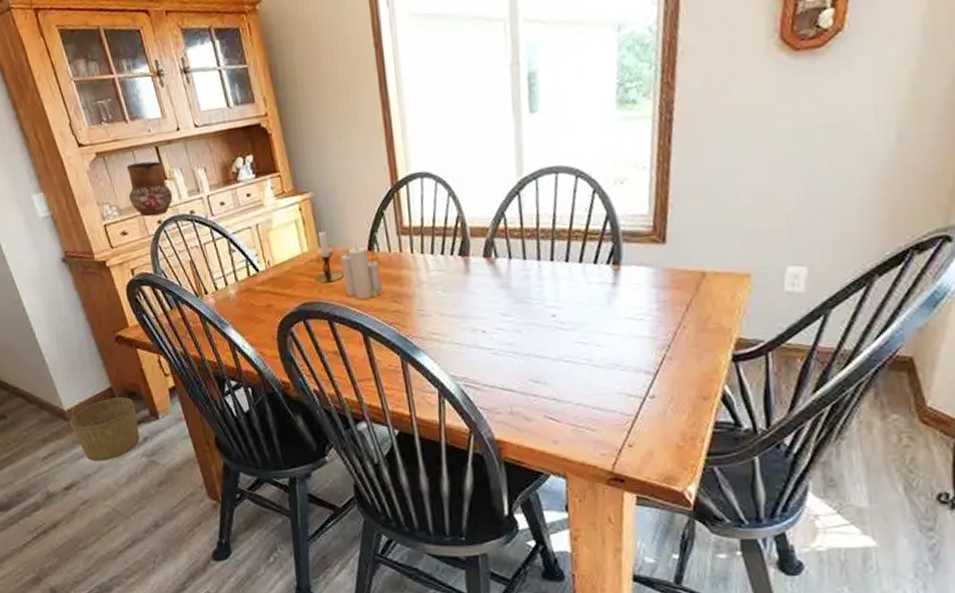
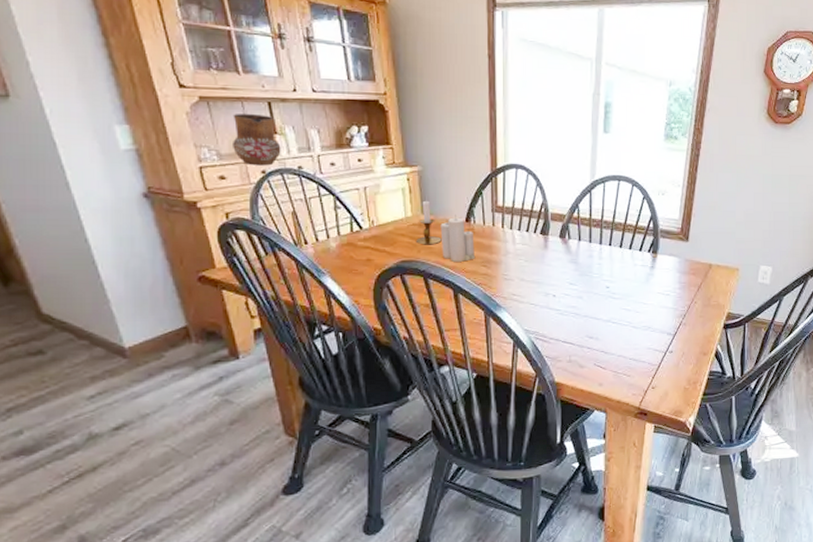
basket: present [70,397,140,461] -> none [130,336,214,400]

